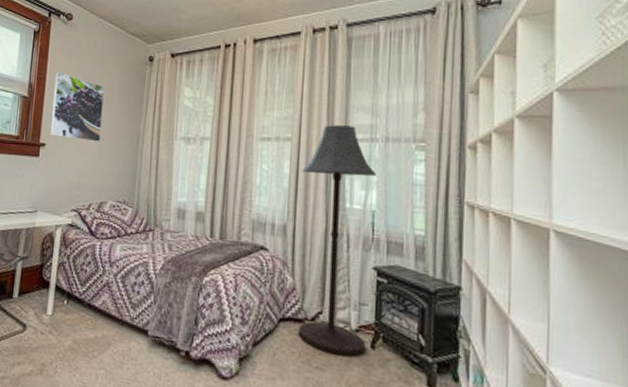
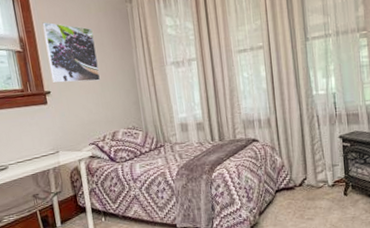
floor lamp: present [299,125,377,356] -> none [275,27,340,206]

